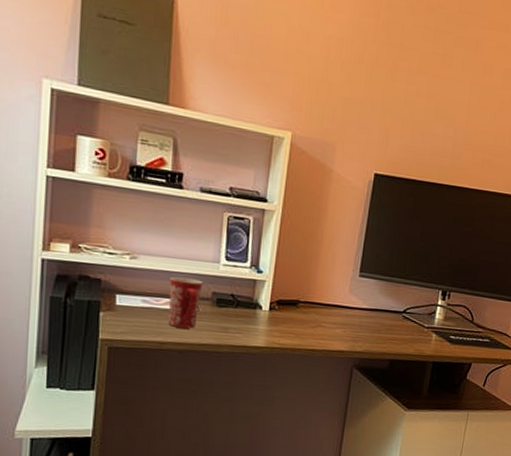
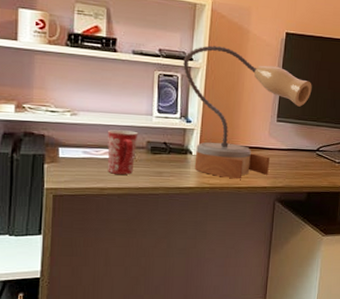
table lamp: none [256,185,402,341] -> present [183,45,312,179]

